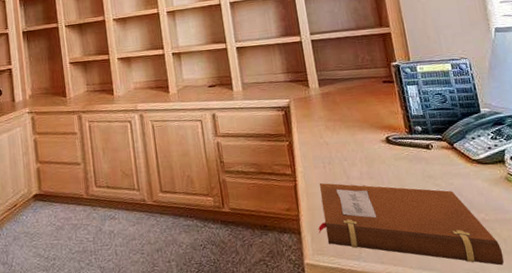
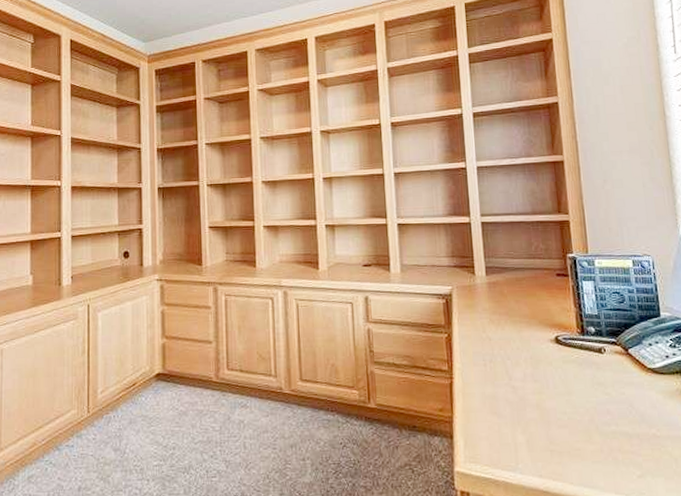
notebook: present [318,182,504,266] -> none [472,382,674,487]

